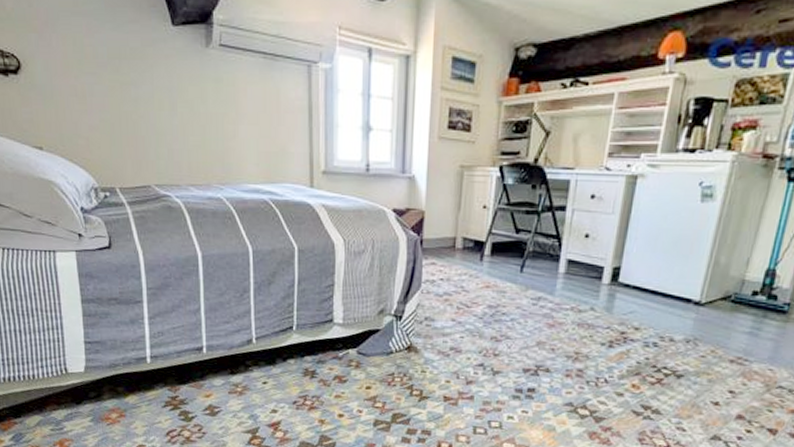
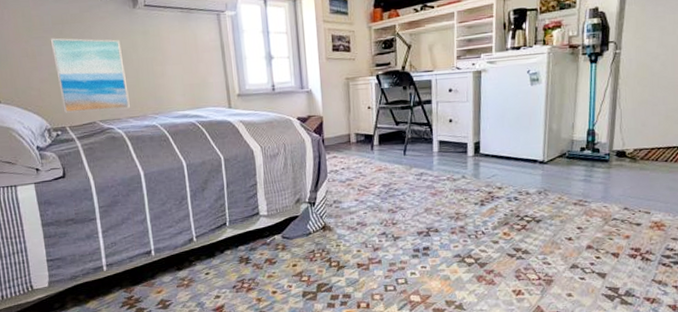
wall art: none [104,75,192,173] -> present [50,38,130,113]

